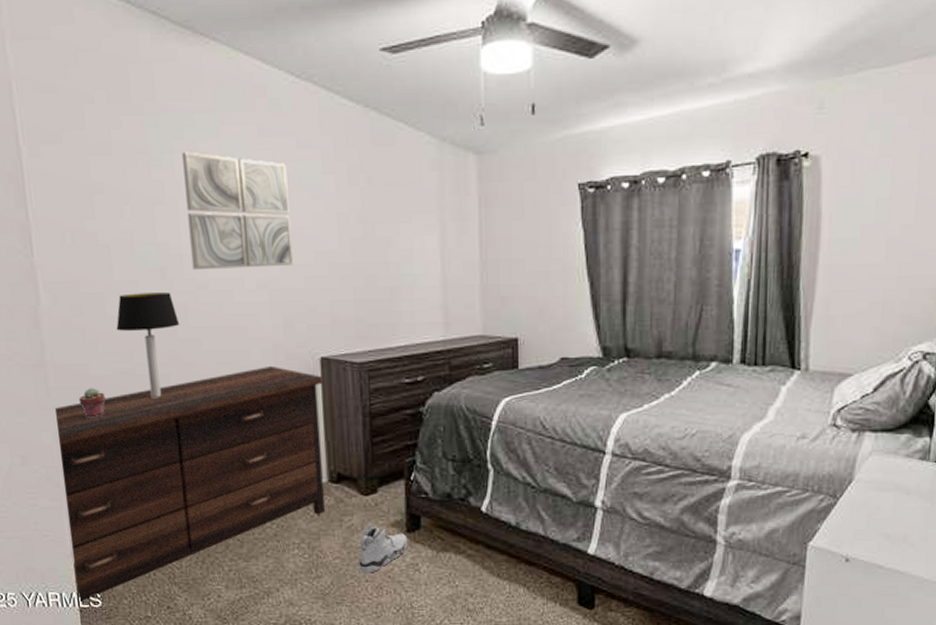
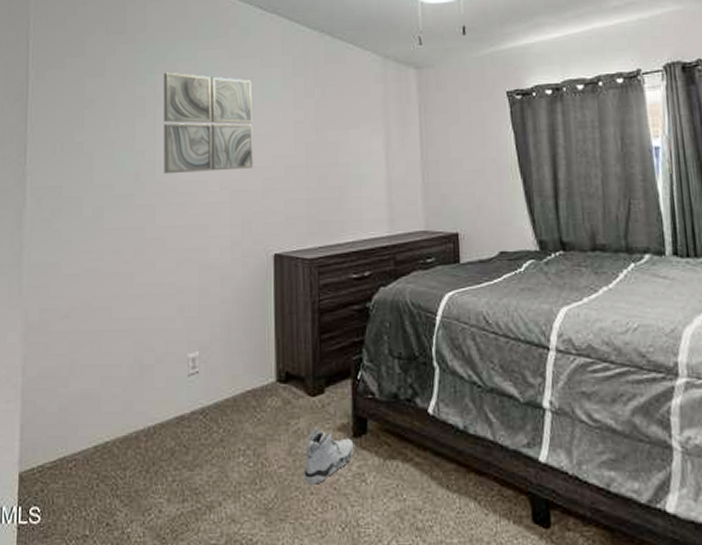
dresser: present [55,366,326,603] -> none [19,263,276,518]
potted succulent: present [78,388,105,418] -> none [47,286,72,316]
table lamp: present [116,292,180,397] -> none [90,195,148,295]

